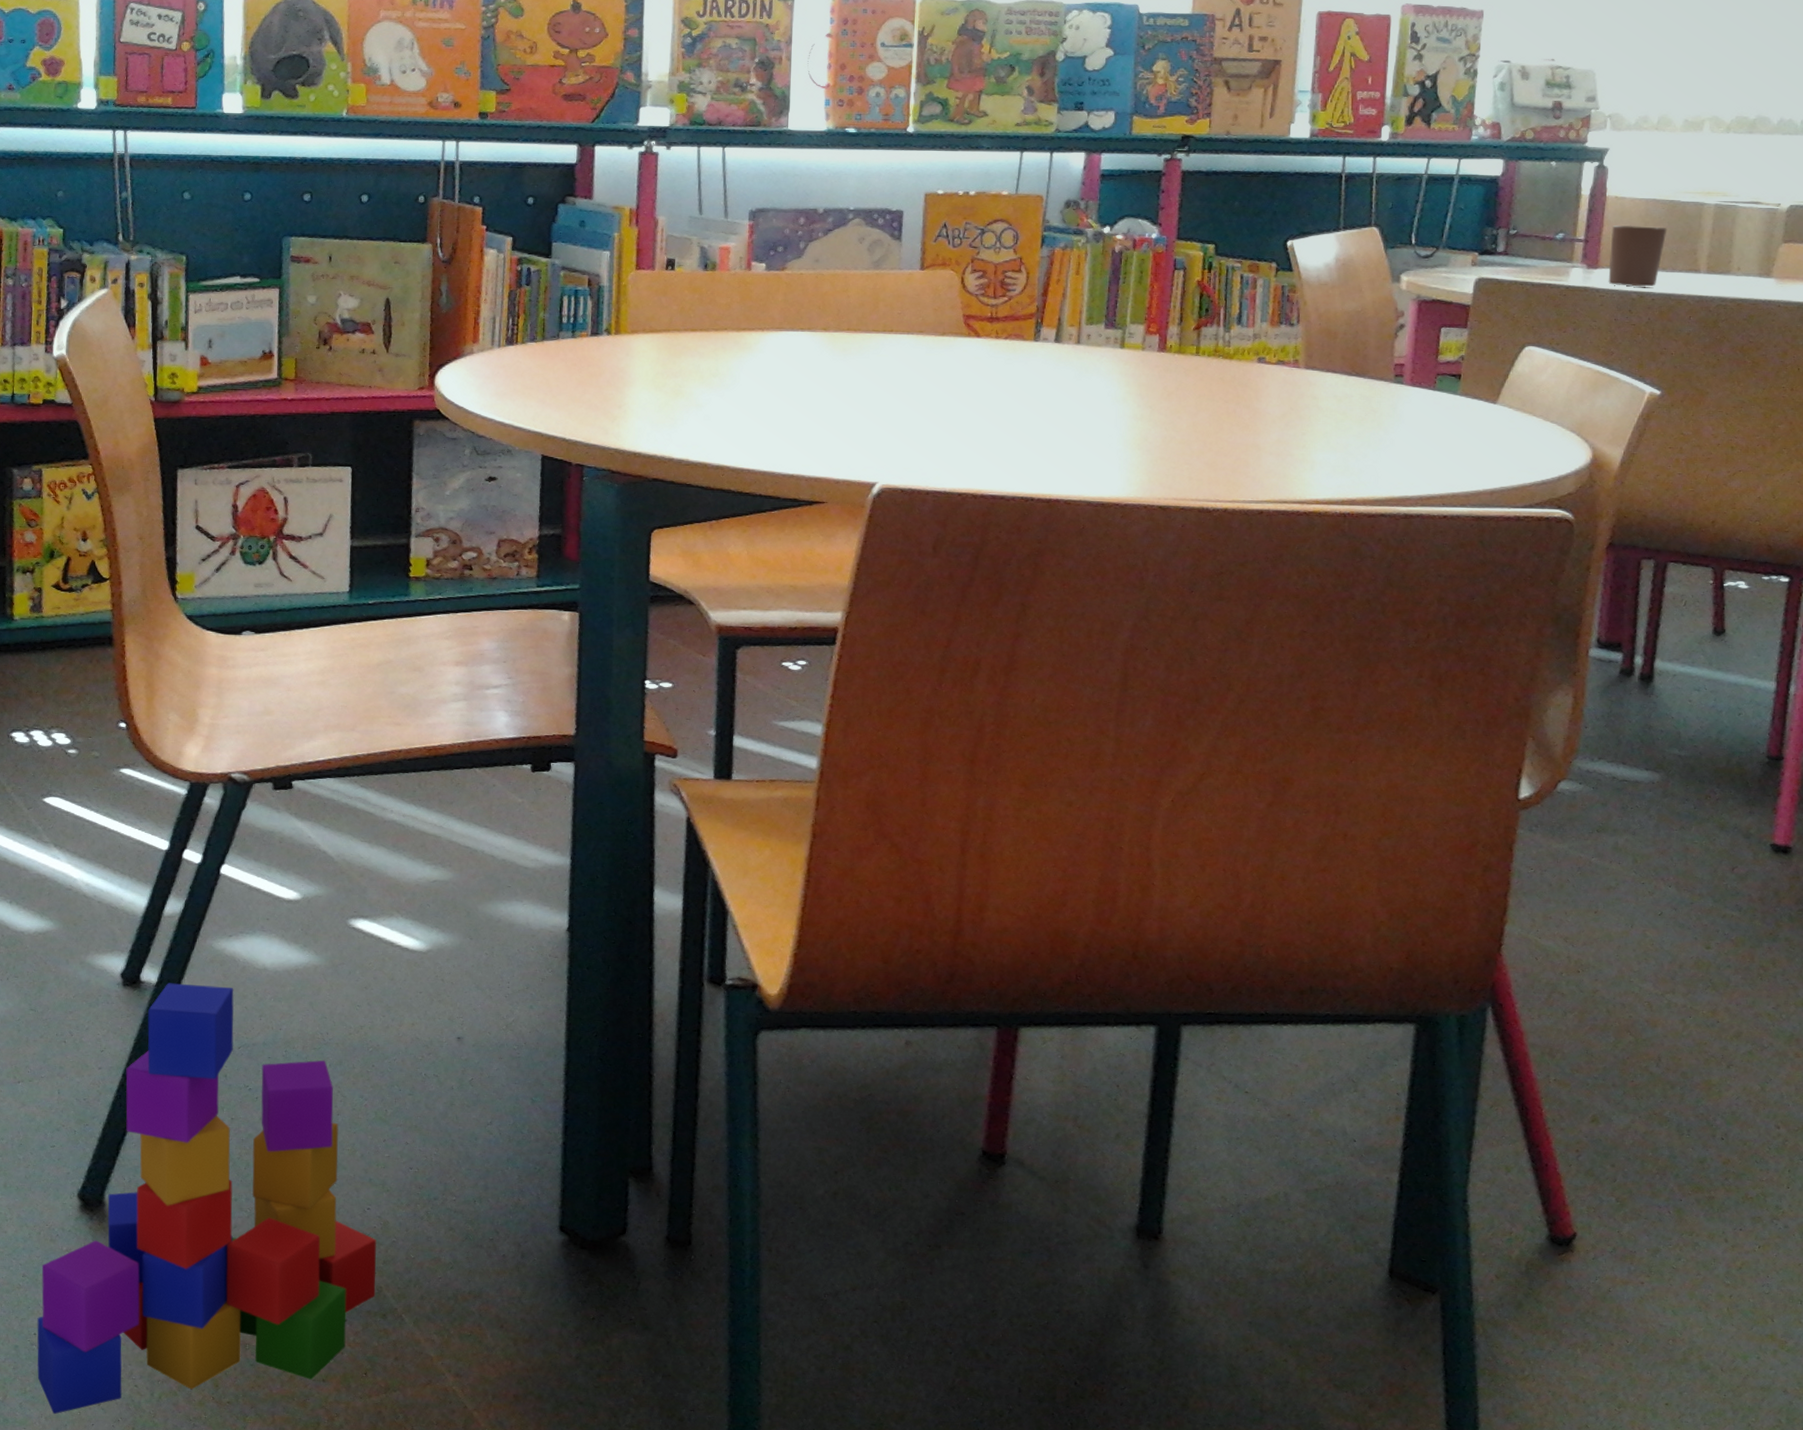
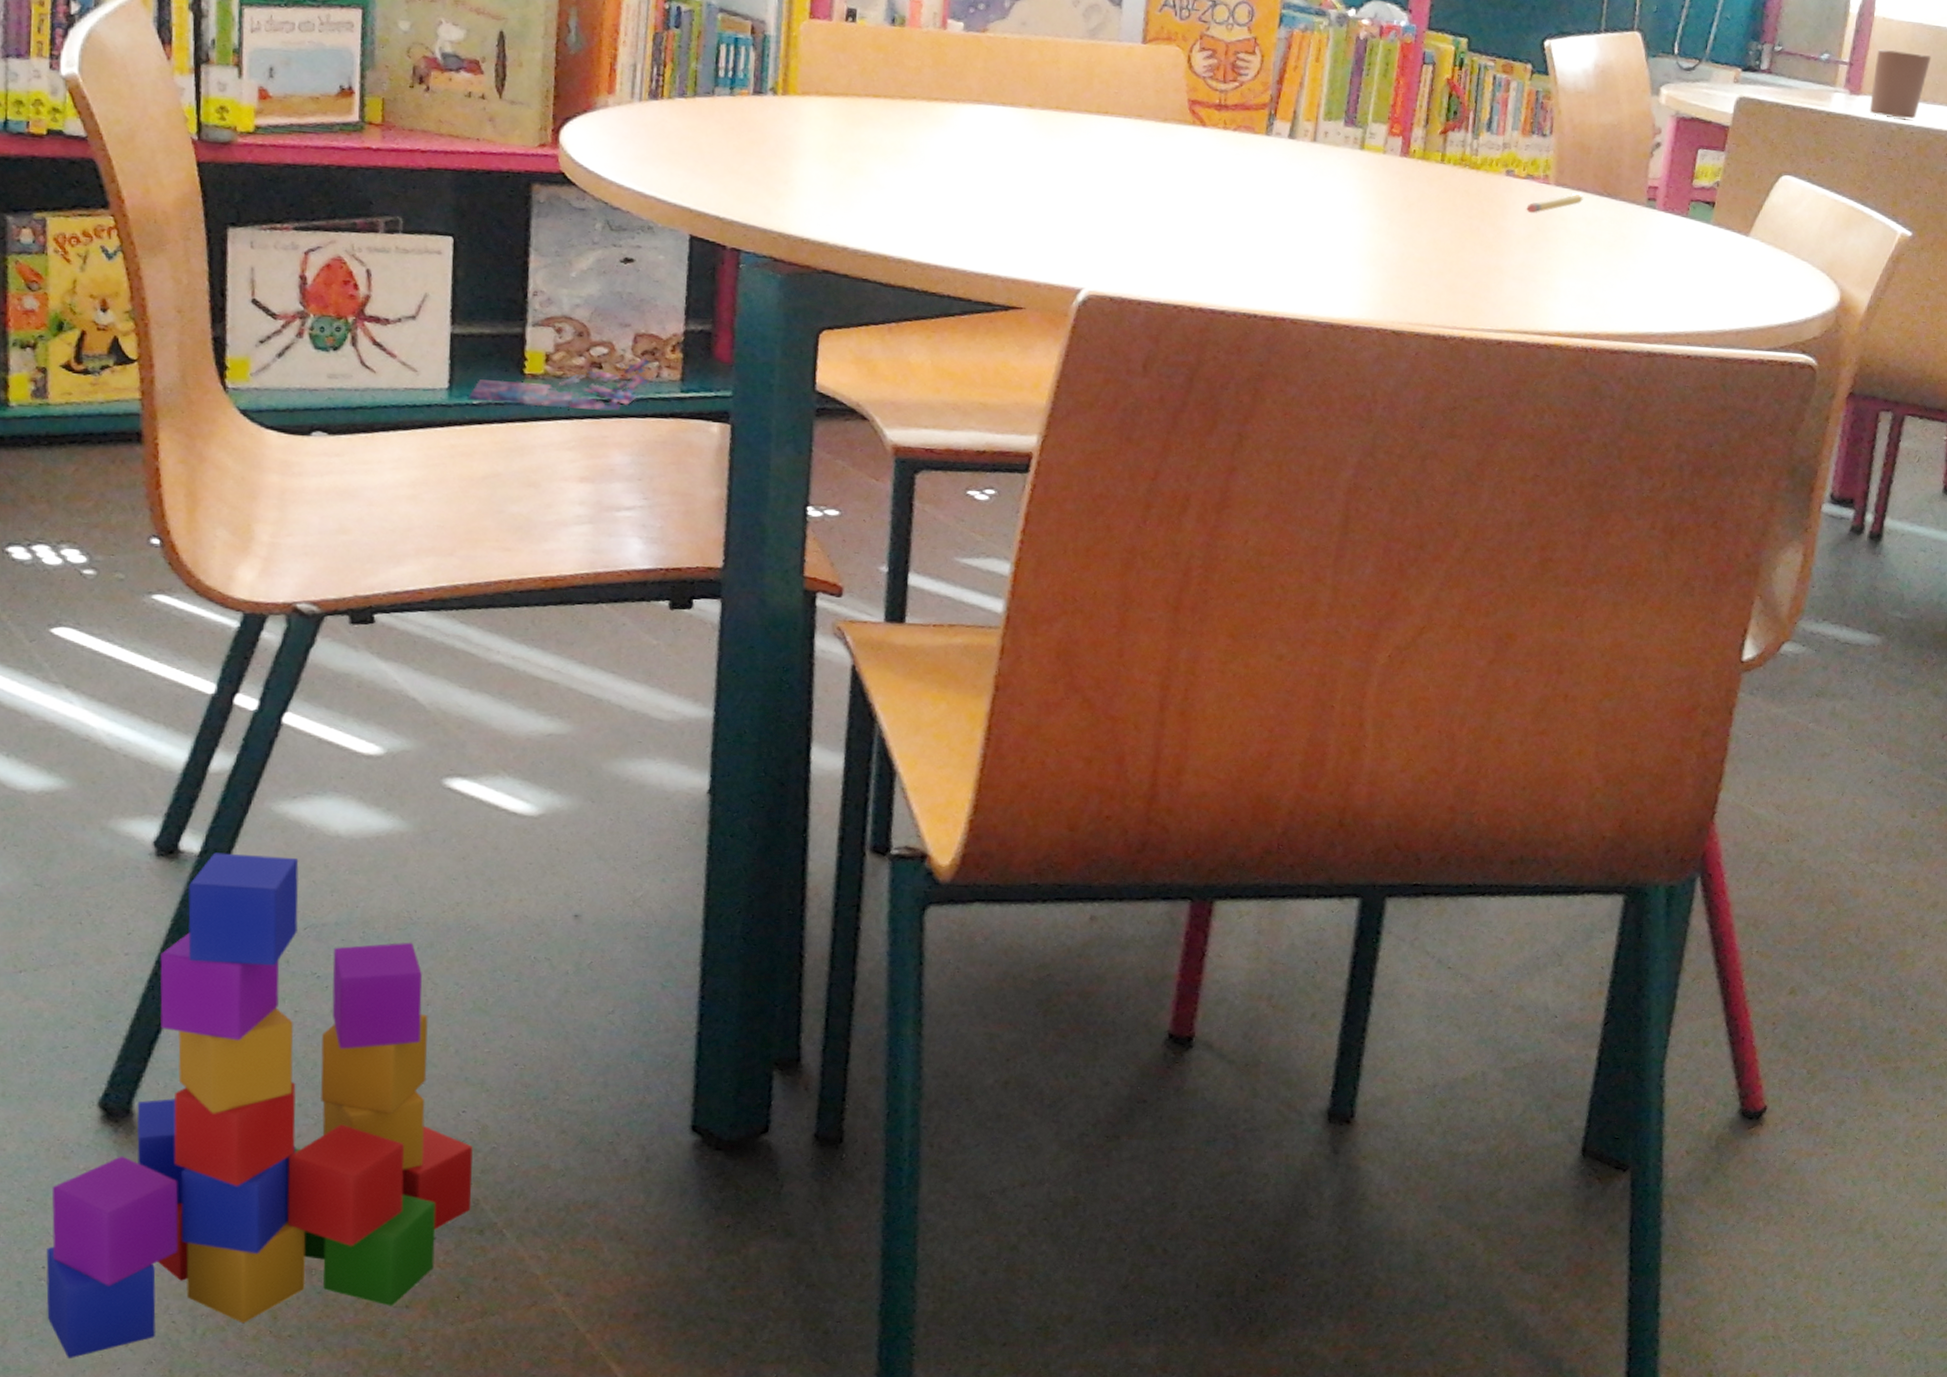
puzzle: none [364,558,511,606] -> present [467,356,650,411]
pencil: none [1279,376,1333,395] -> present [1526,194,1583,214]

